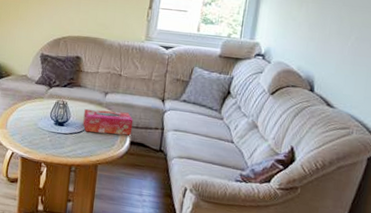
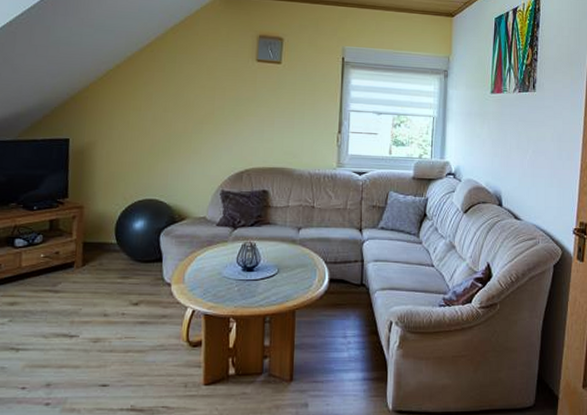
tissue box: present [83,108,134,136] -> none [275,247,331,275]

